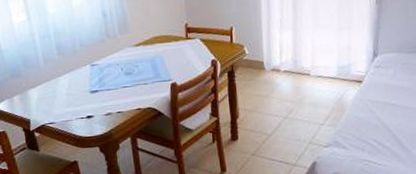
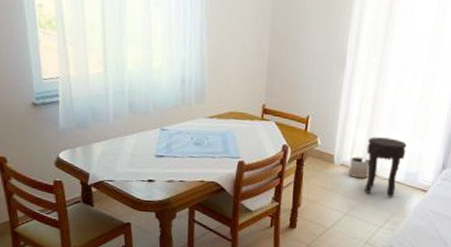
planter: none [280,58,301,81] -> present [349,156,370,179]
side table: none [294,35,335,94] -> present [364,137,407,197]

